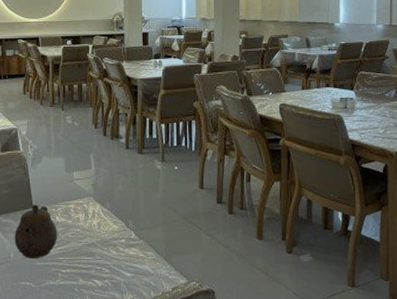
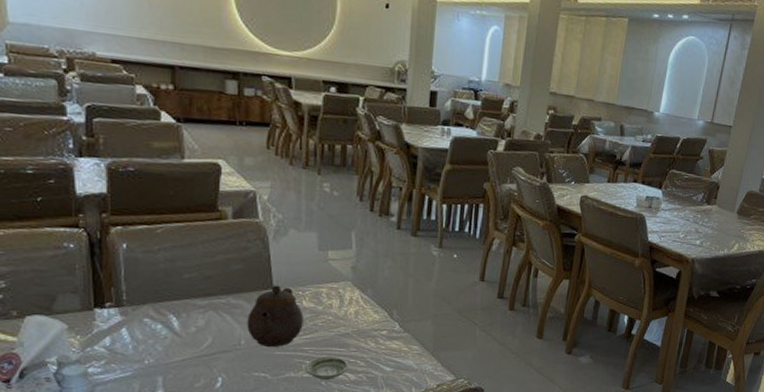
saucer: none [61,265,96,286] -> present [305,356,349,380]

